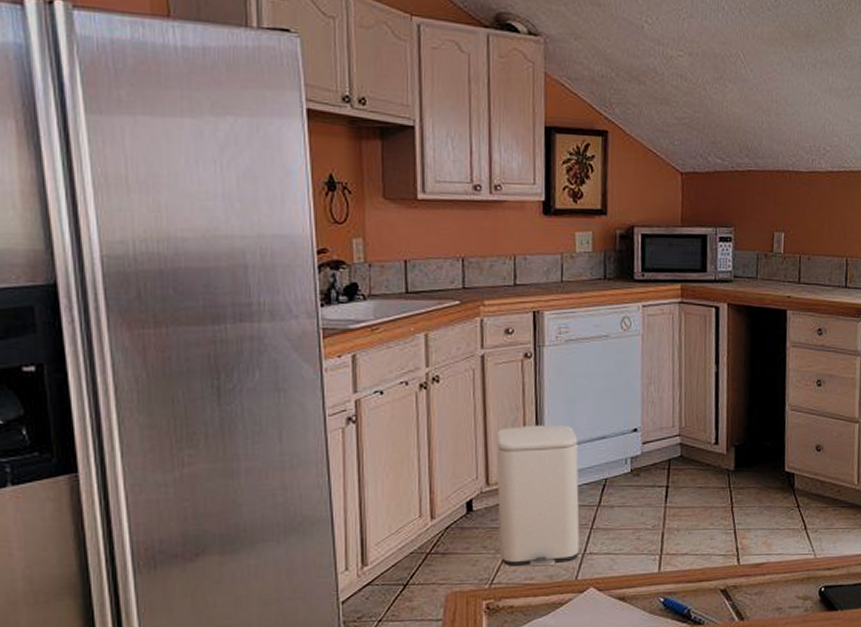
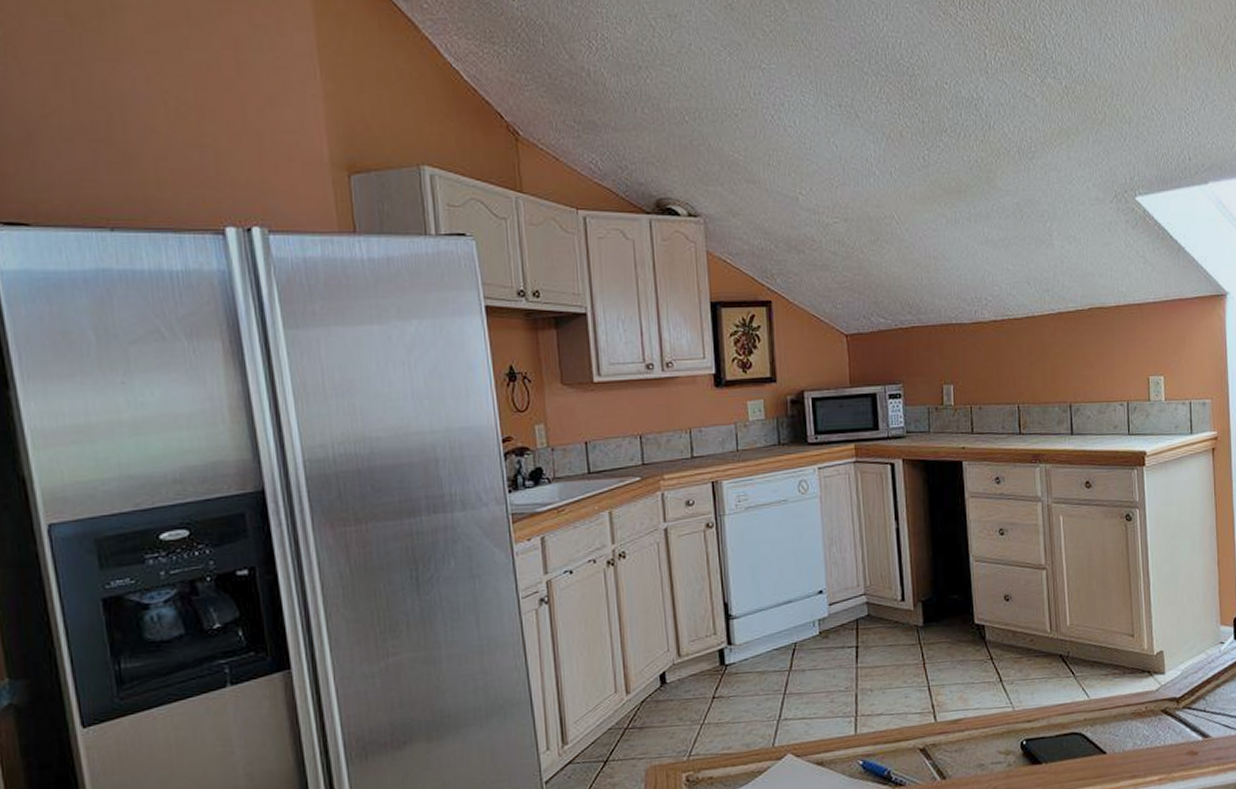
pedal bin: present [496,424,580,568] -> none [684,591,774,738]

